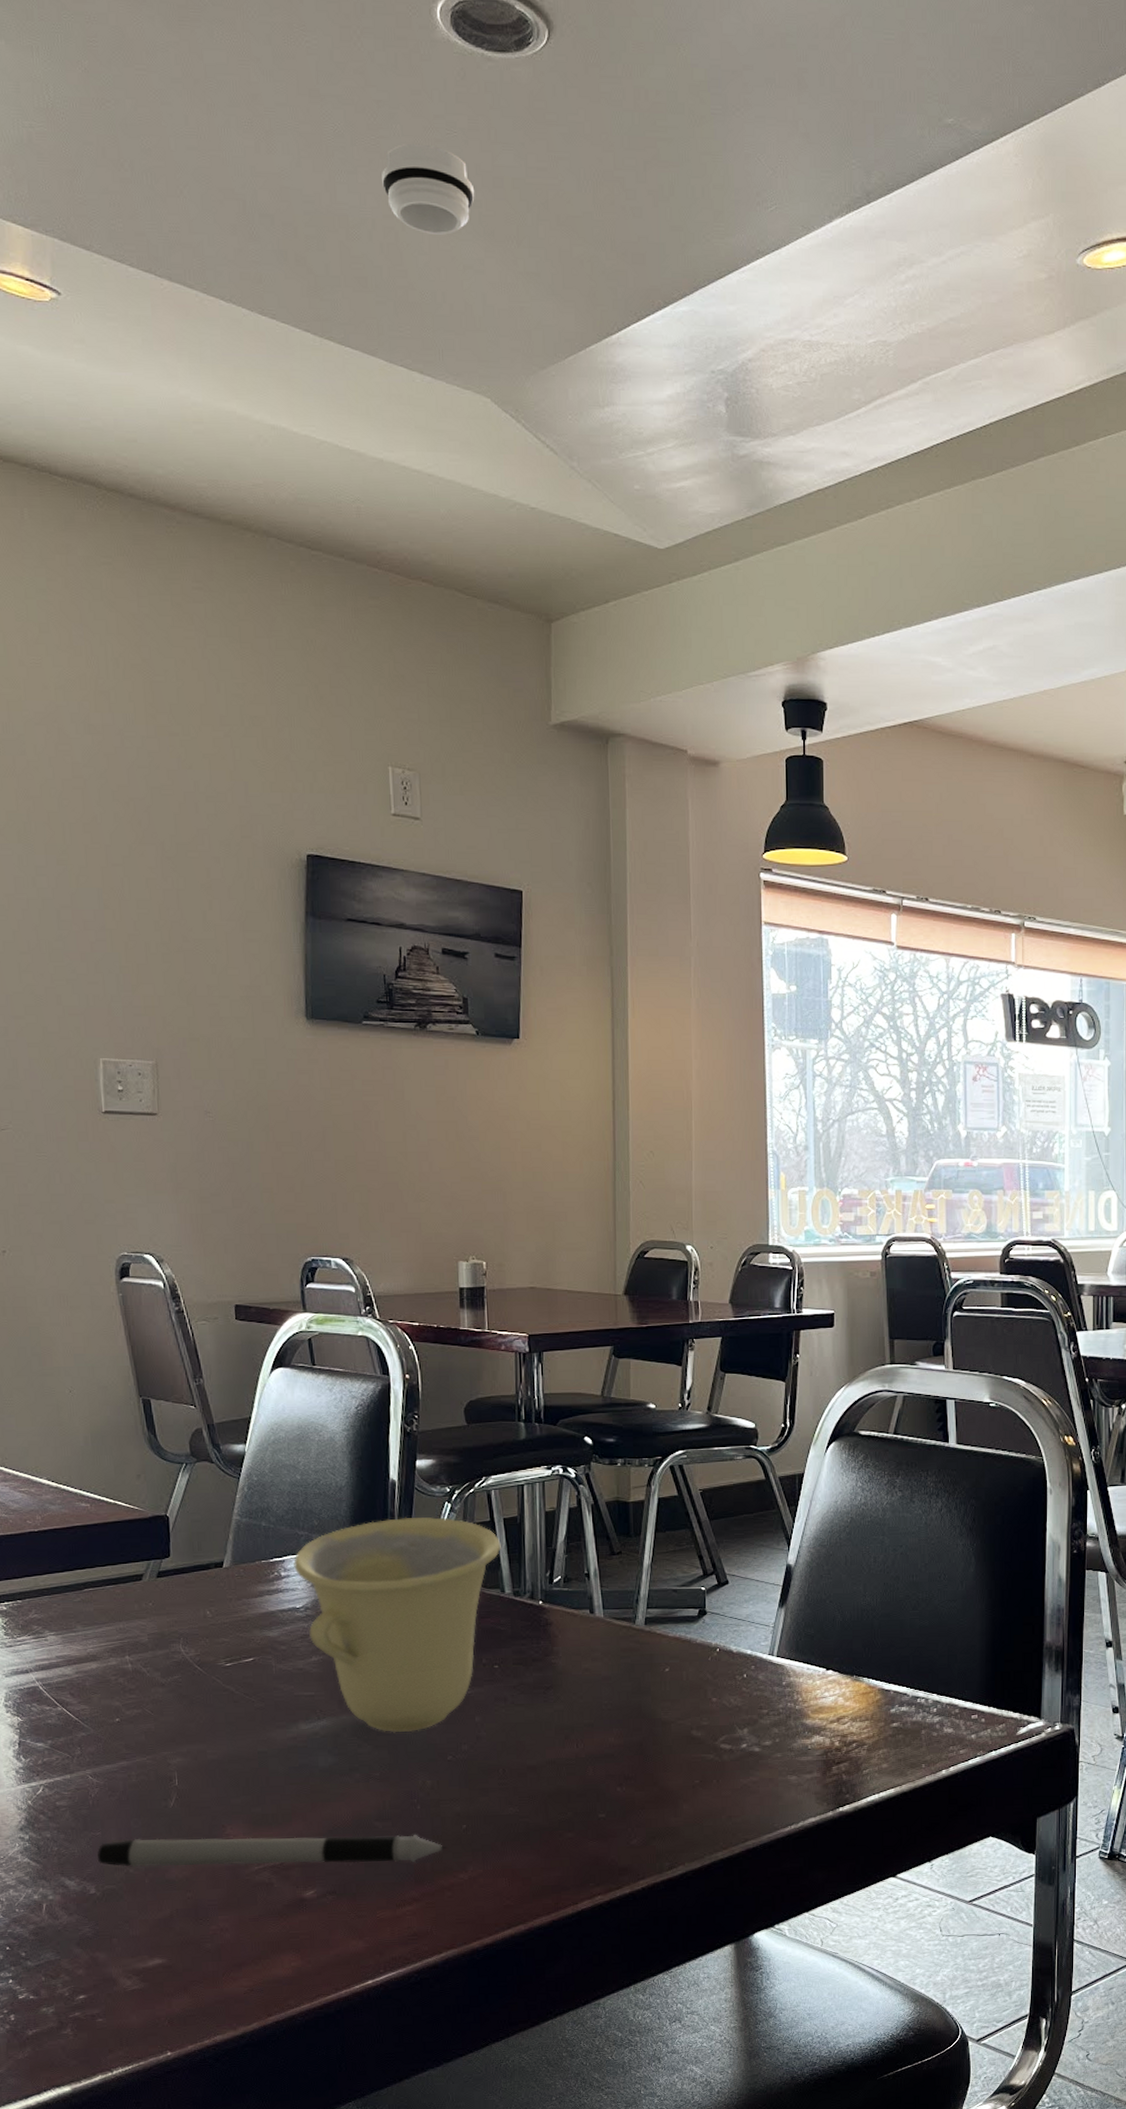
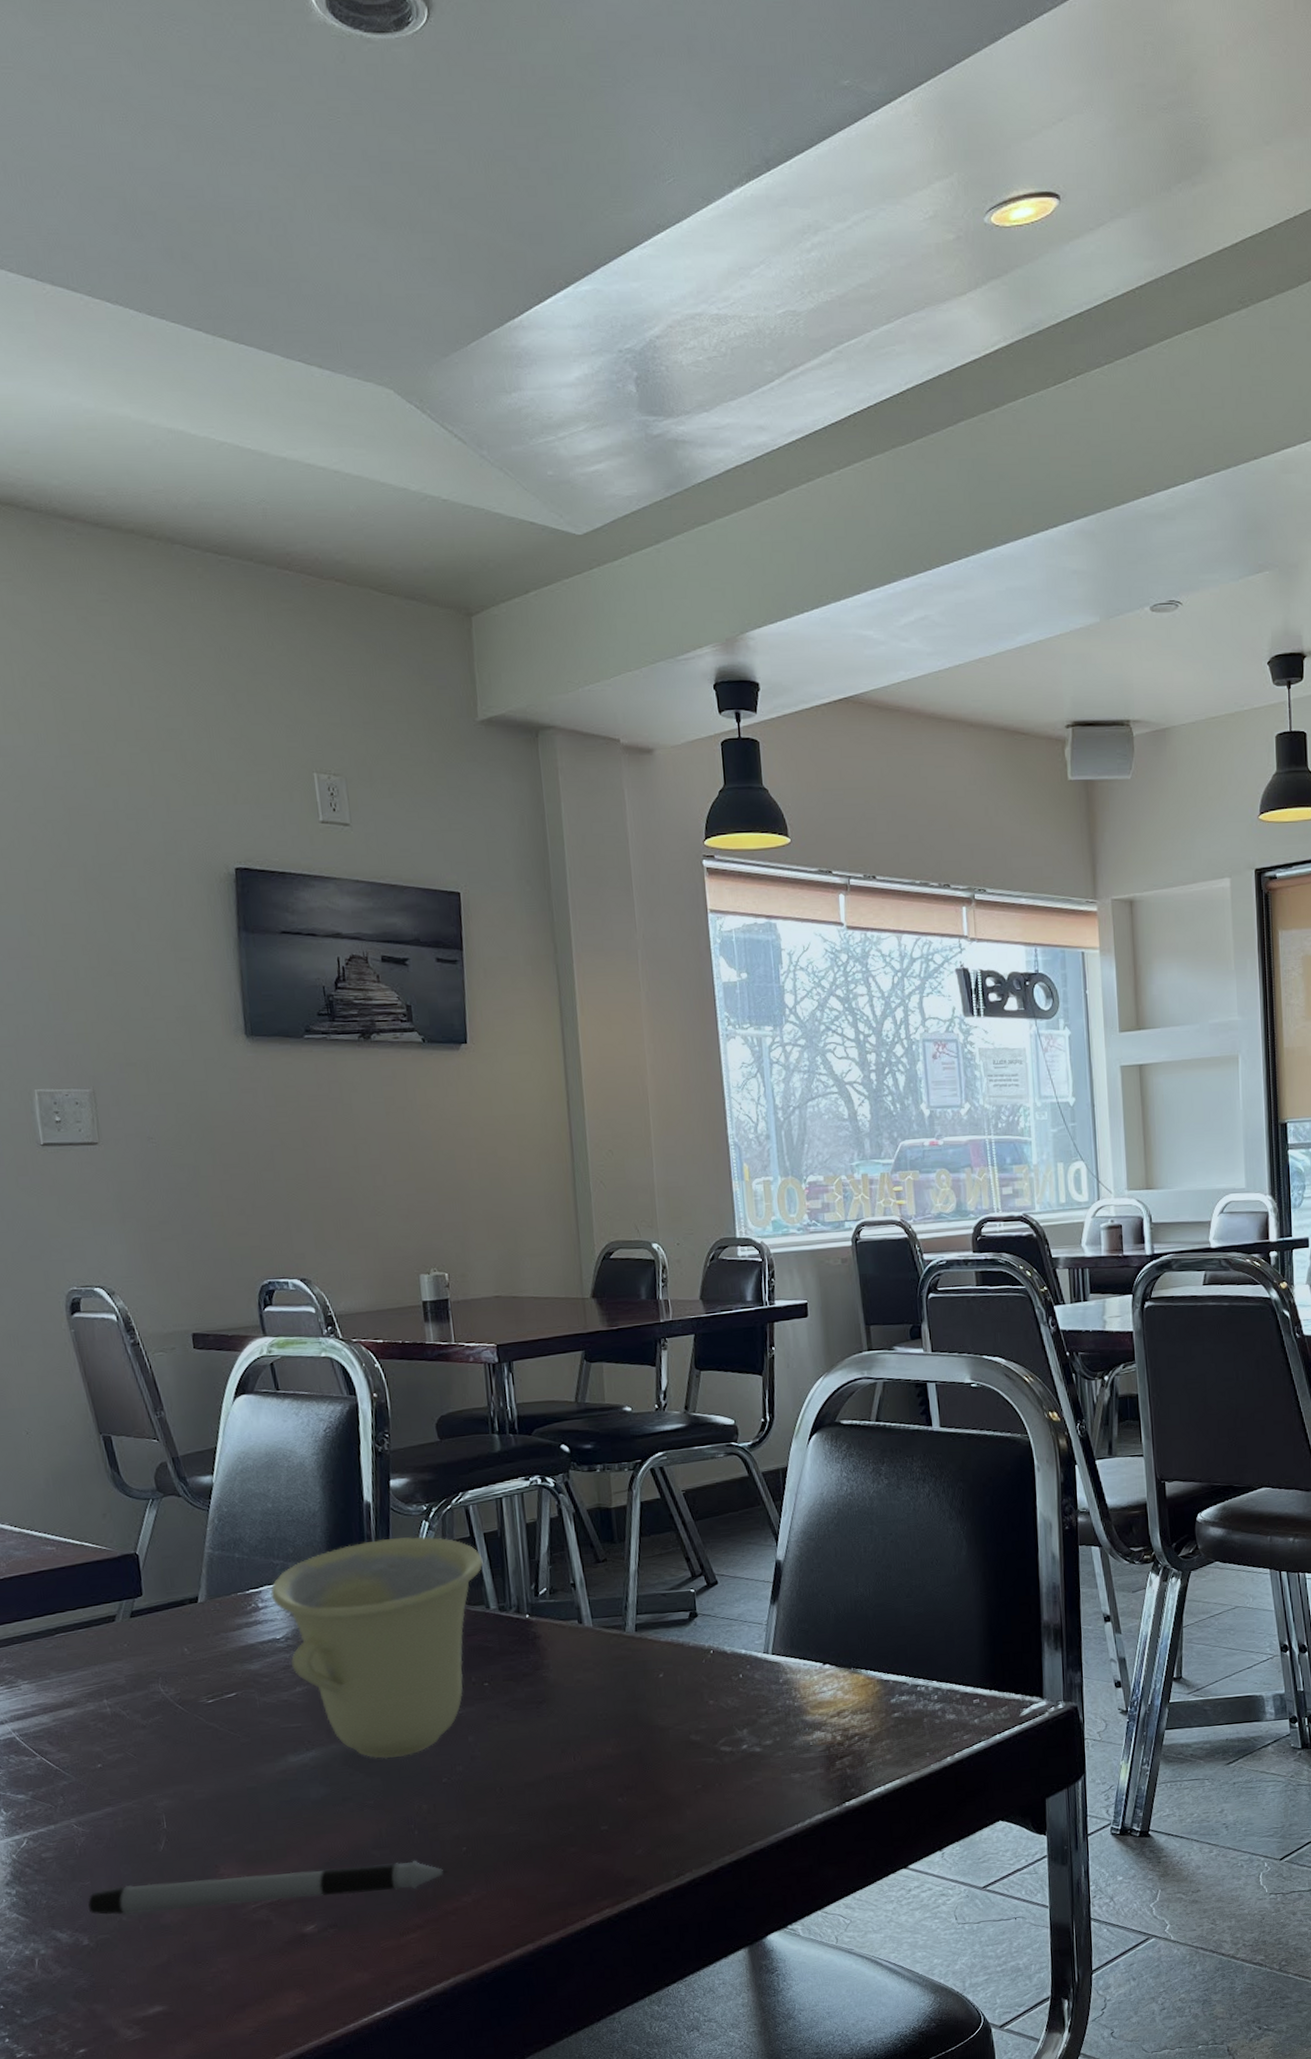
smoke detector: present [382,143,475,235] -> none [265,131,363,224]

